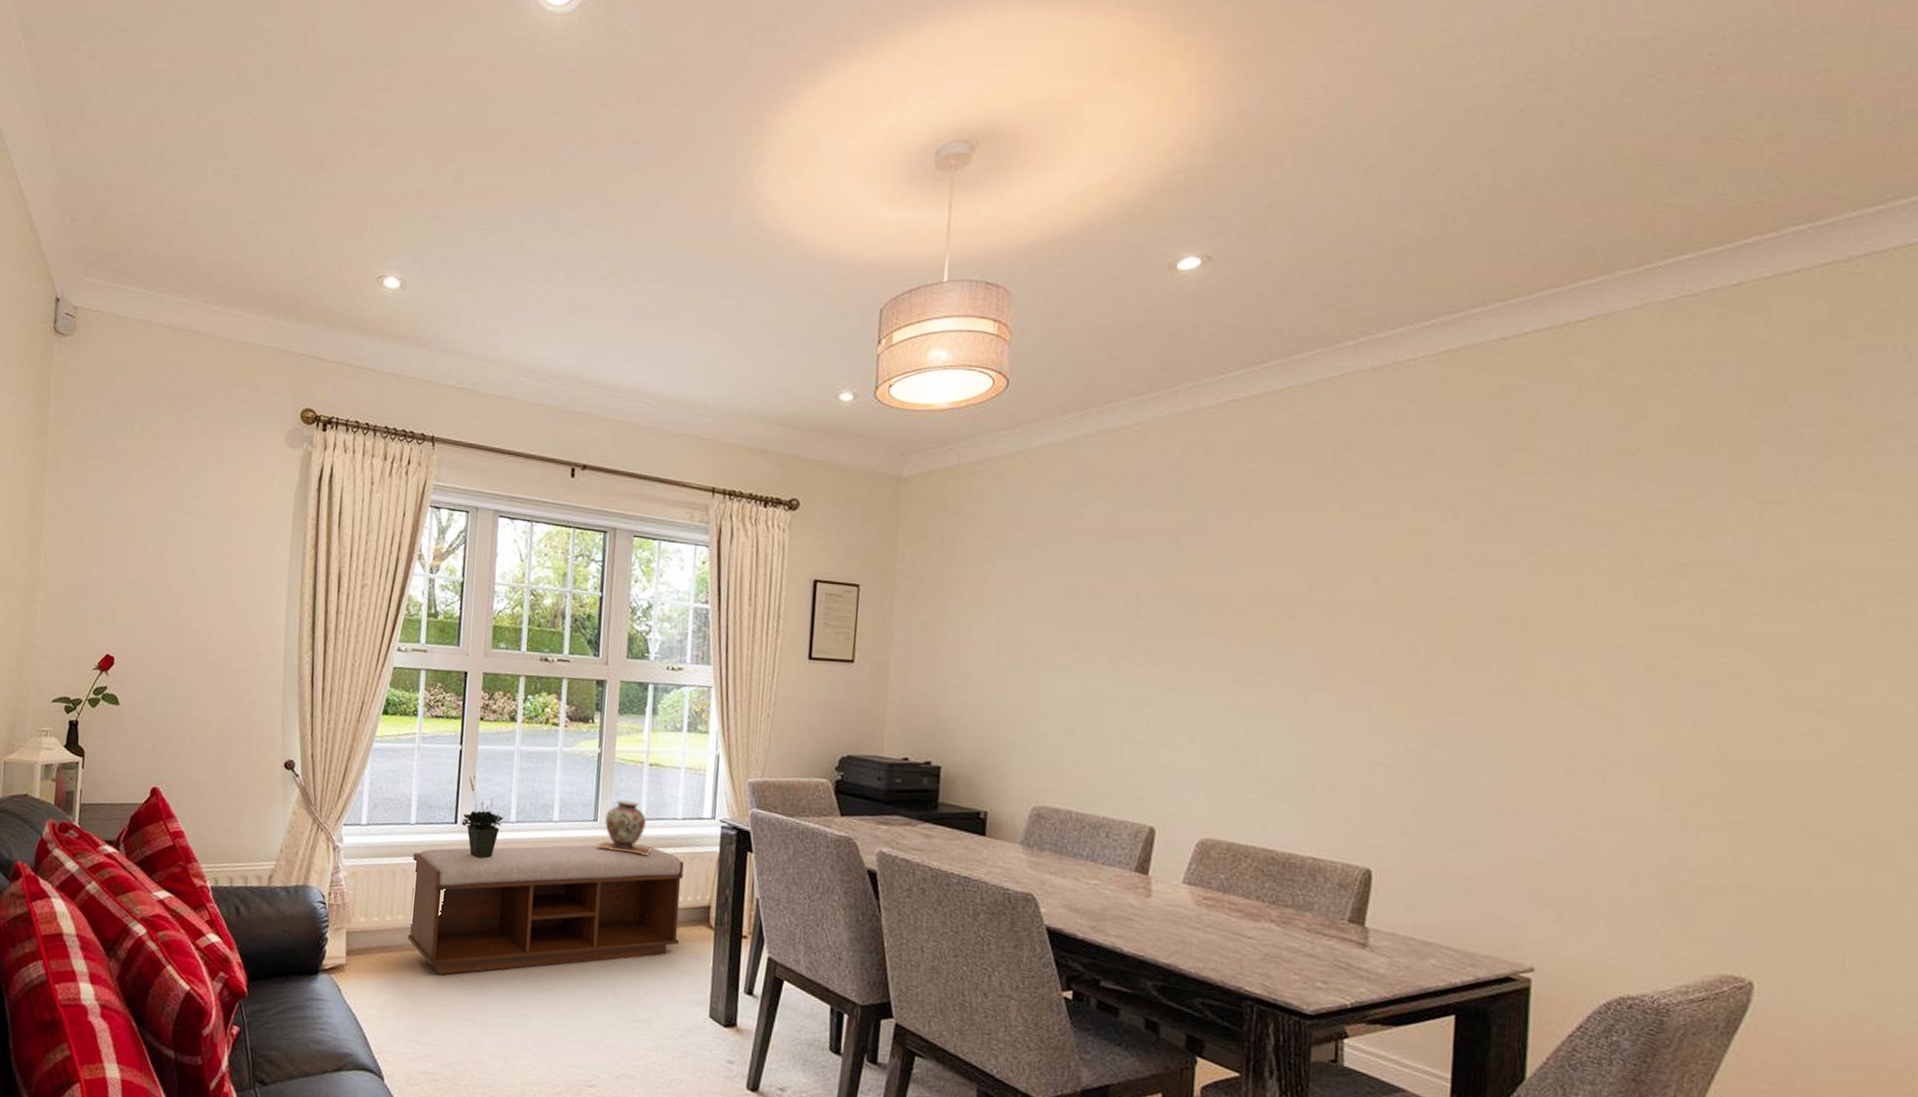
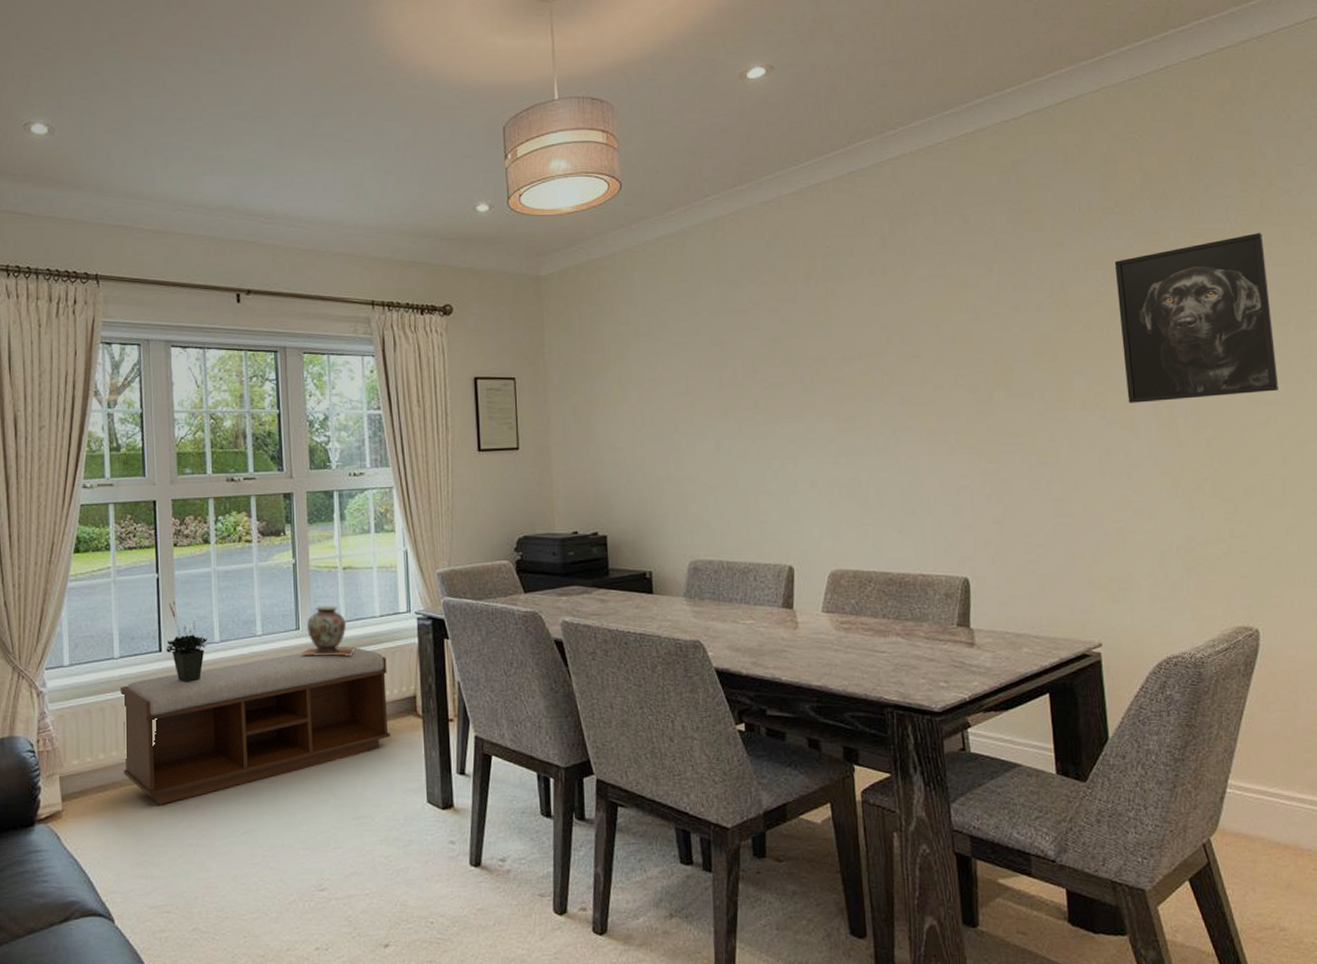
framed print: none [1617,499,1843,698] -> present [1114,233,1278,403]

